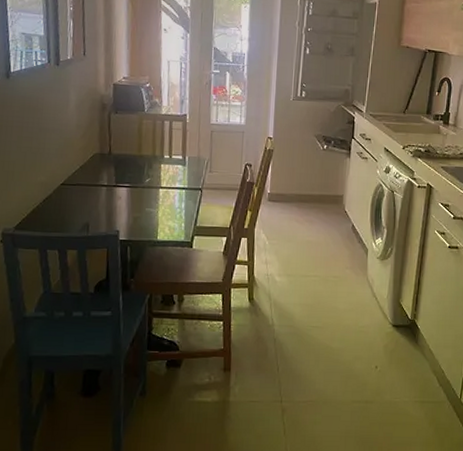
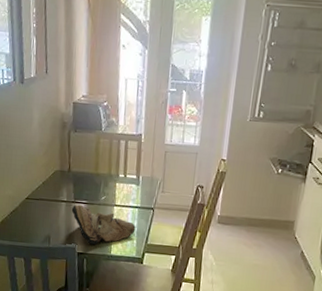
animal skull: none [112,188,184,231] -> present [71,204,136,245]

